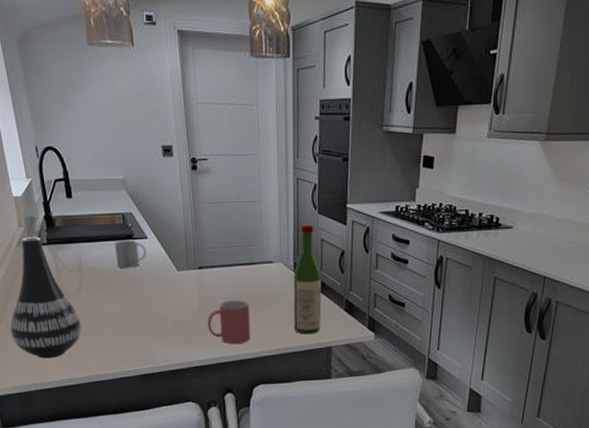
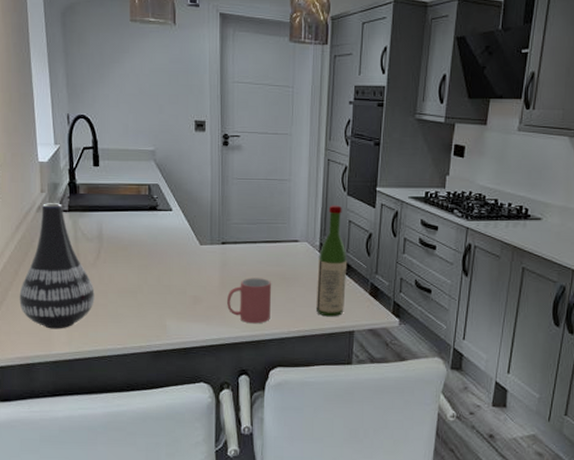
mug: present [115,240,147,268] -> none [138,211,170,240]

